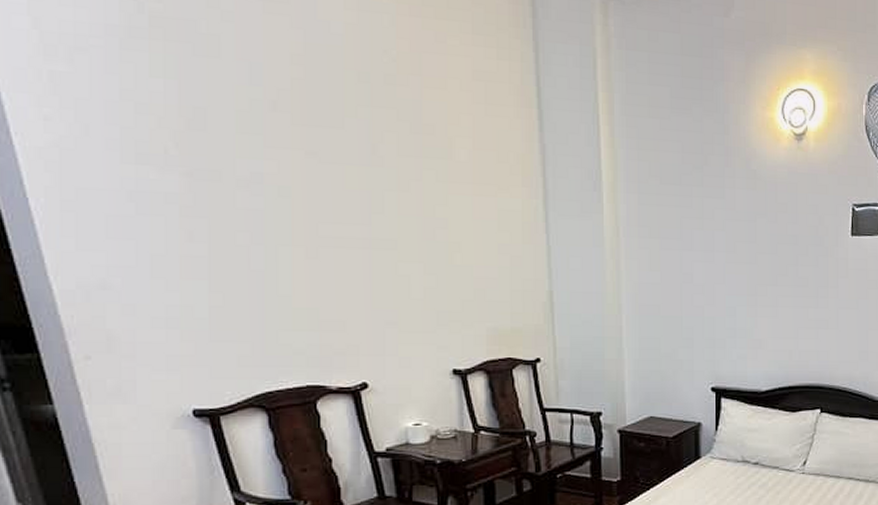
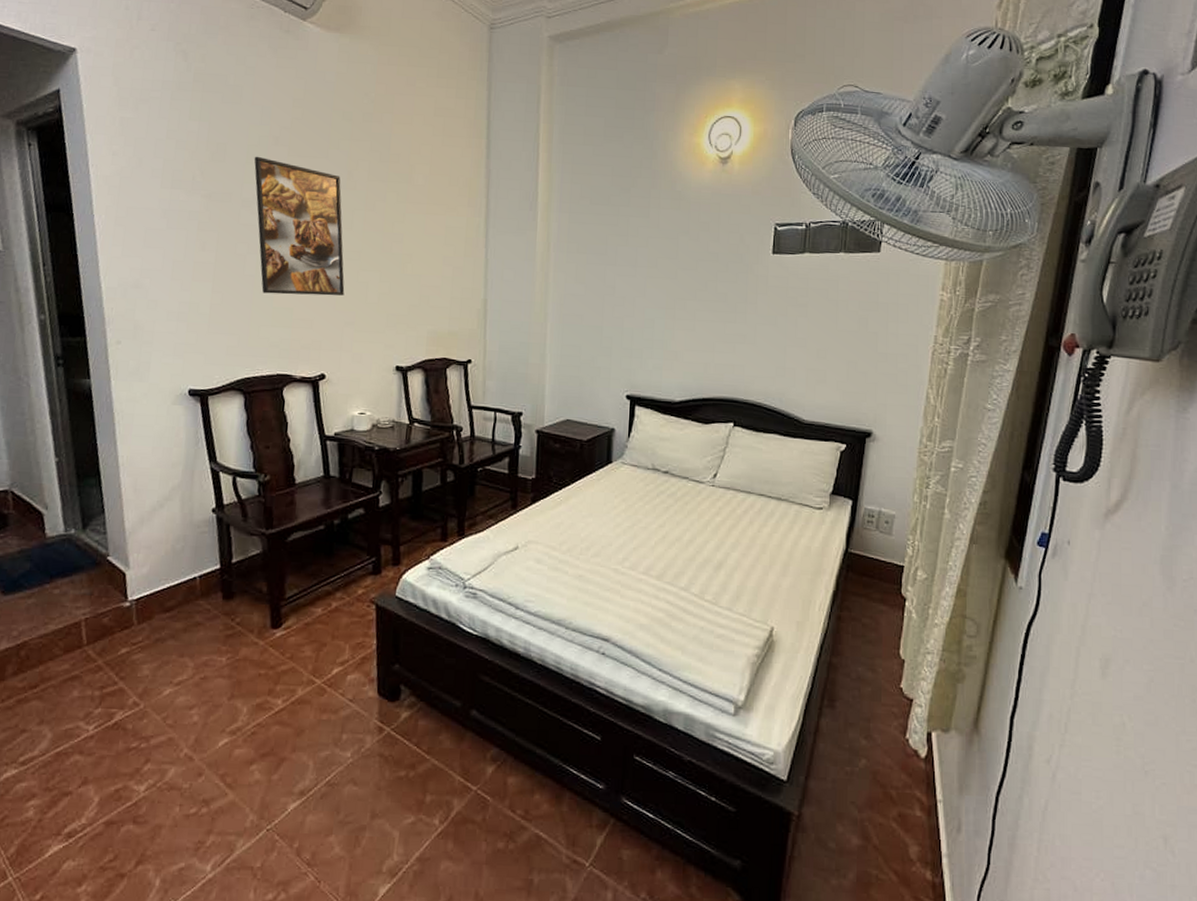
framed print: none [246,124,382,293] -> present [254,156,345,296]

